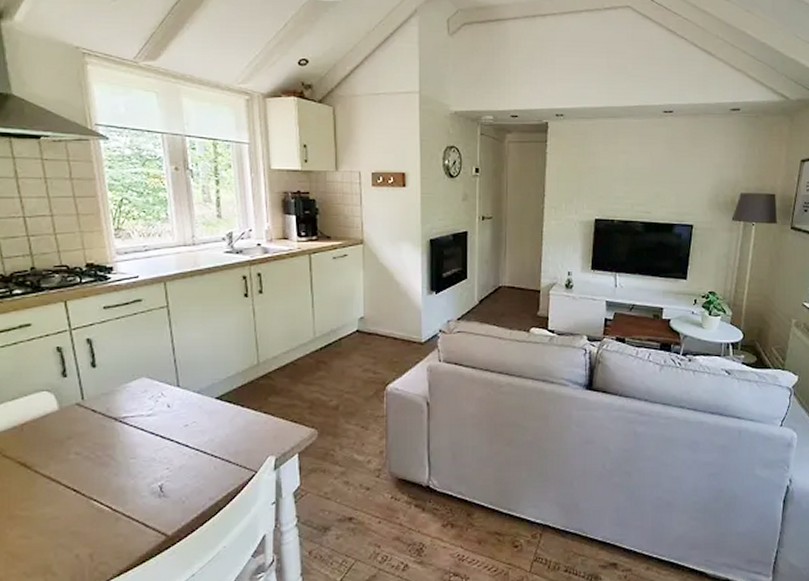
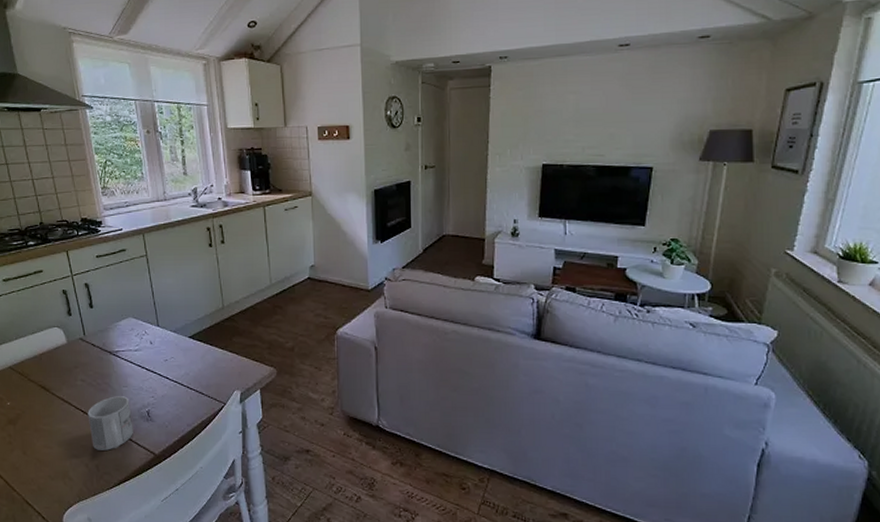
mug: none [81,470,141,536] -> present [87,396,133,451]

